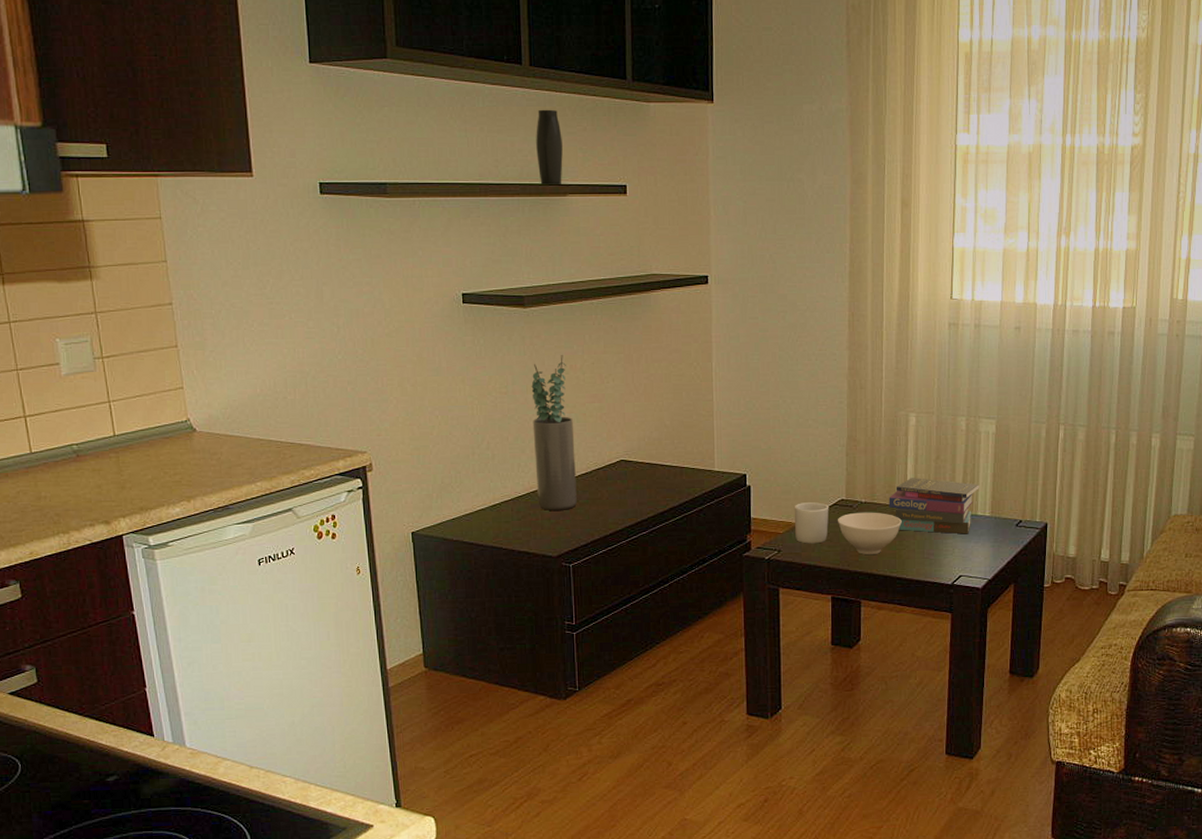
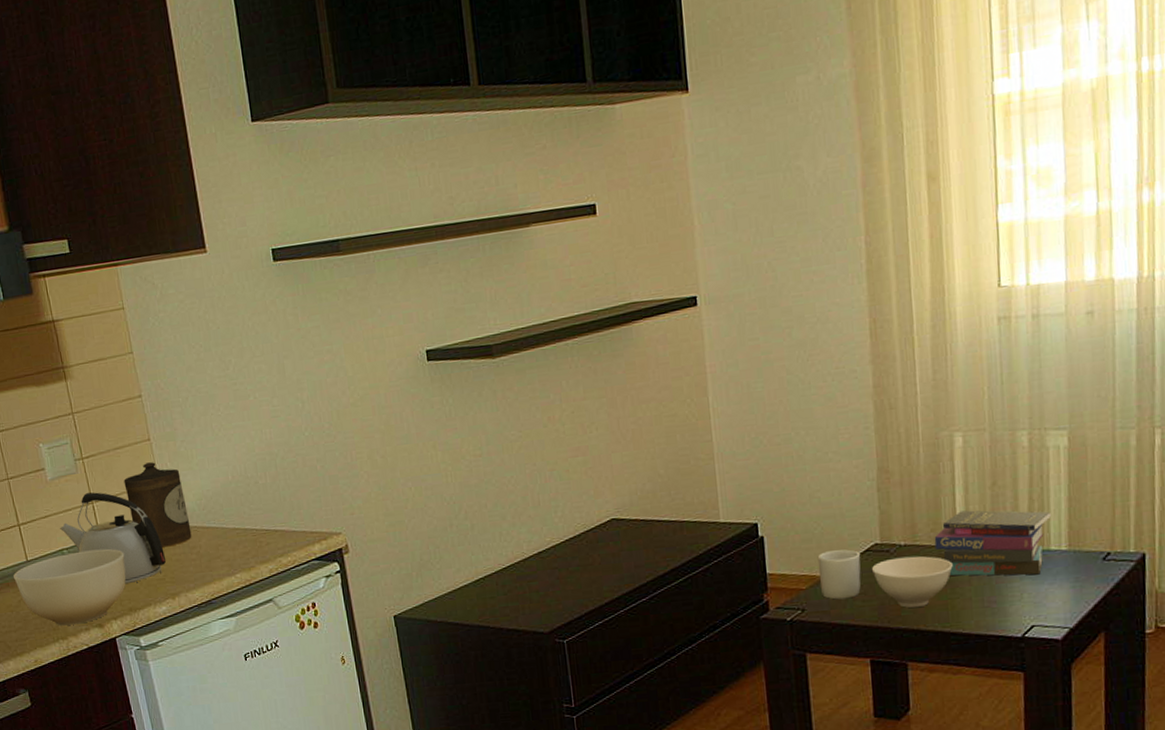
bowl: none [14,447,140,520] -> present [13,548,126,626]
kettle: none [70,392,185,484] -> present [59,492,167,584]
canister: none [145,368,214,451] -> present [124,462,192,548]
vase: present [531,355,577,511] -> none [507,406,567,582]
vase: present [536,109,563,186] -> none [491,130,524,218]

